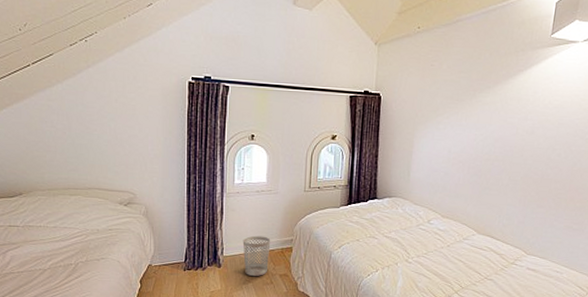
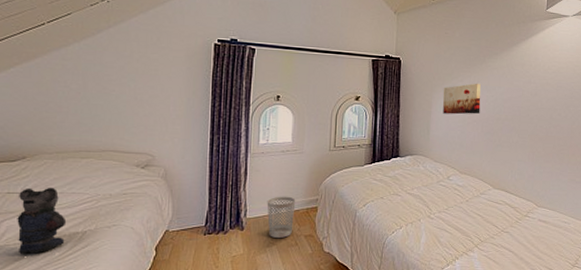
bear: none [19,221,61,284] -> present [17,187,67,256]
wall art: none [425,120,469,155] -> present [443,83,481,115]

